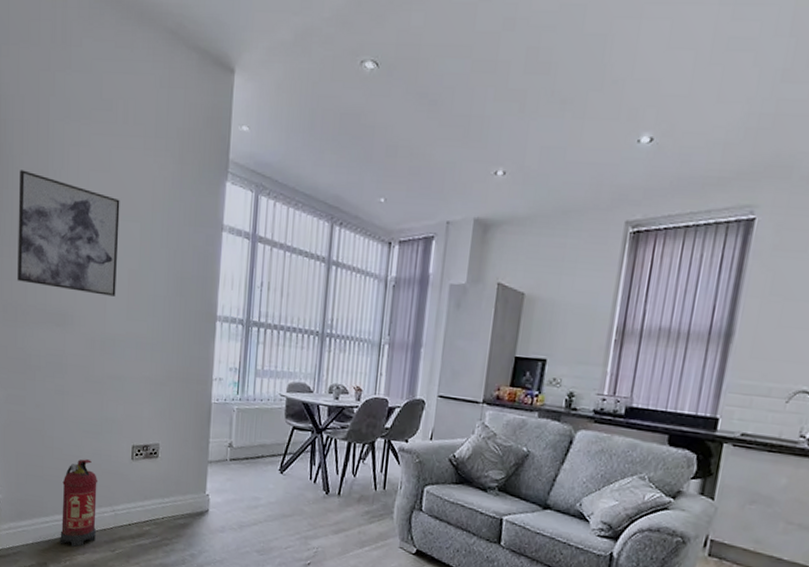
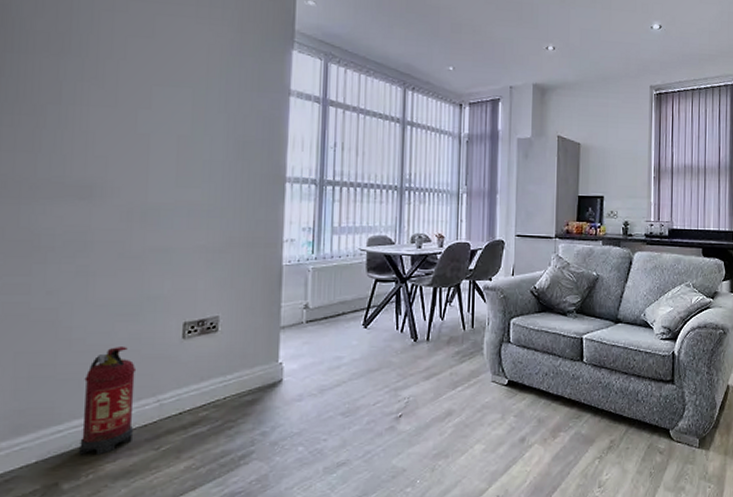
wall art: present [17,170,120,296] -> none [23,33,167,164]

